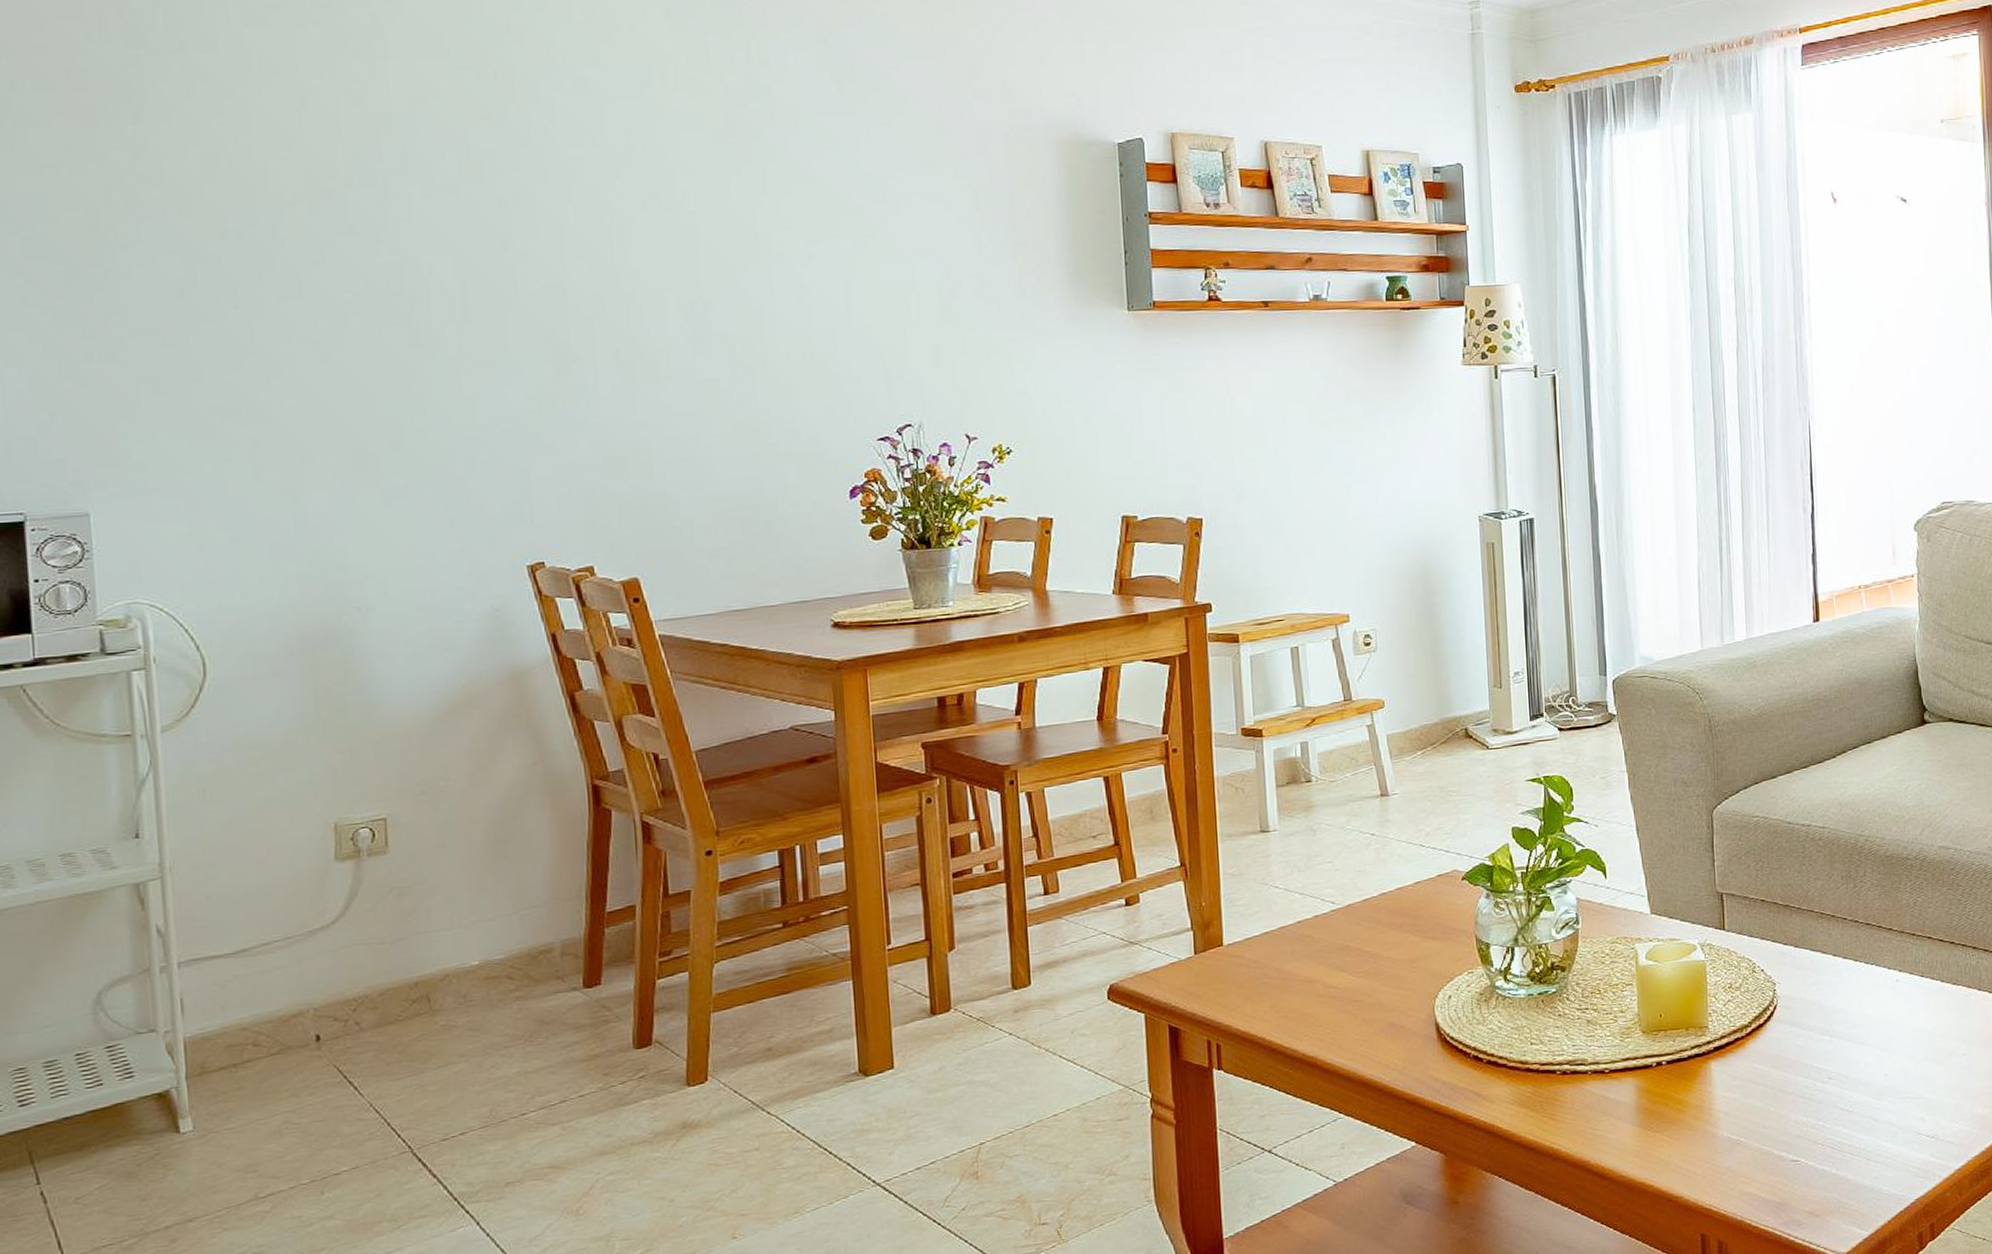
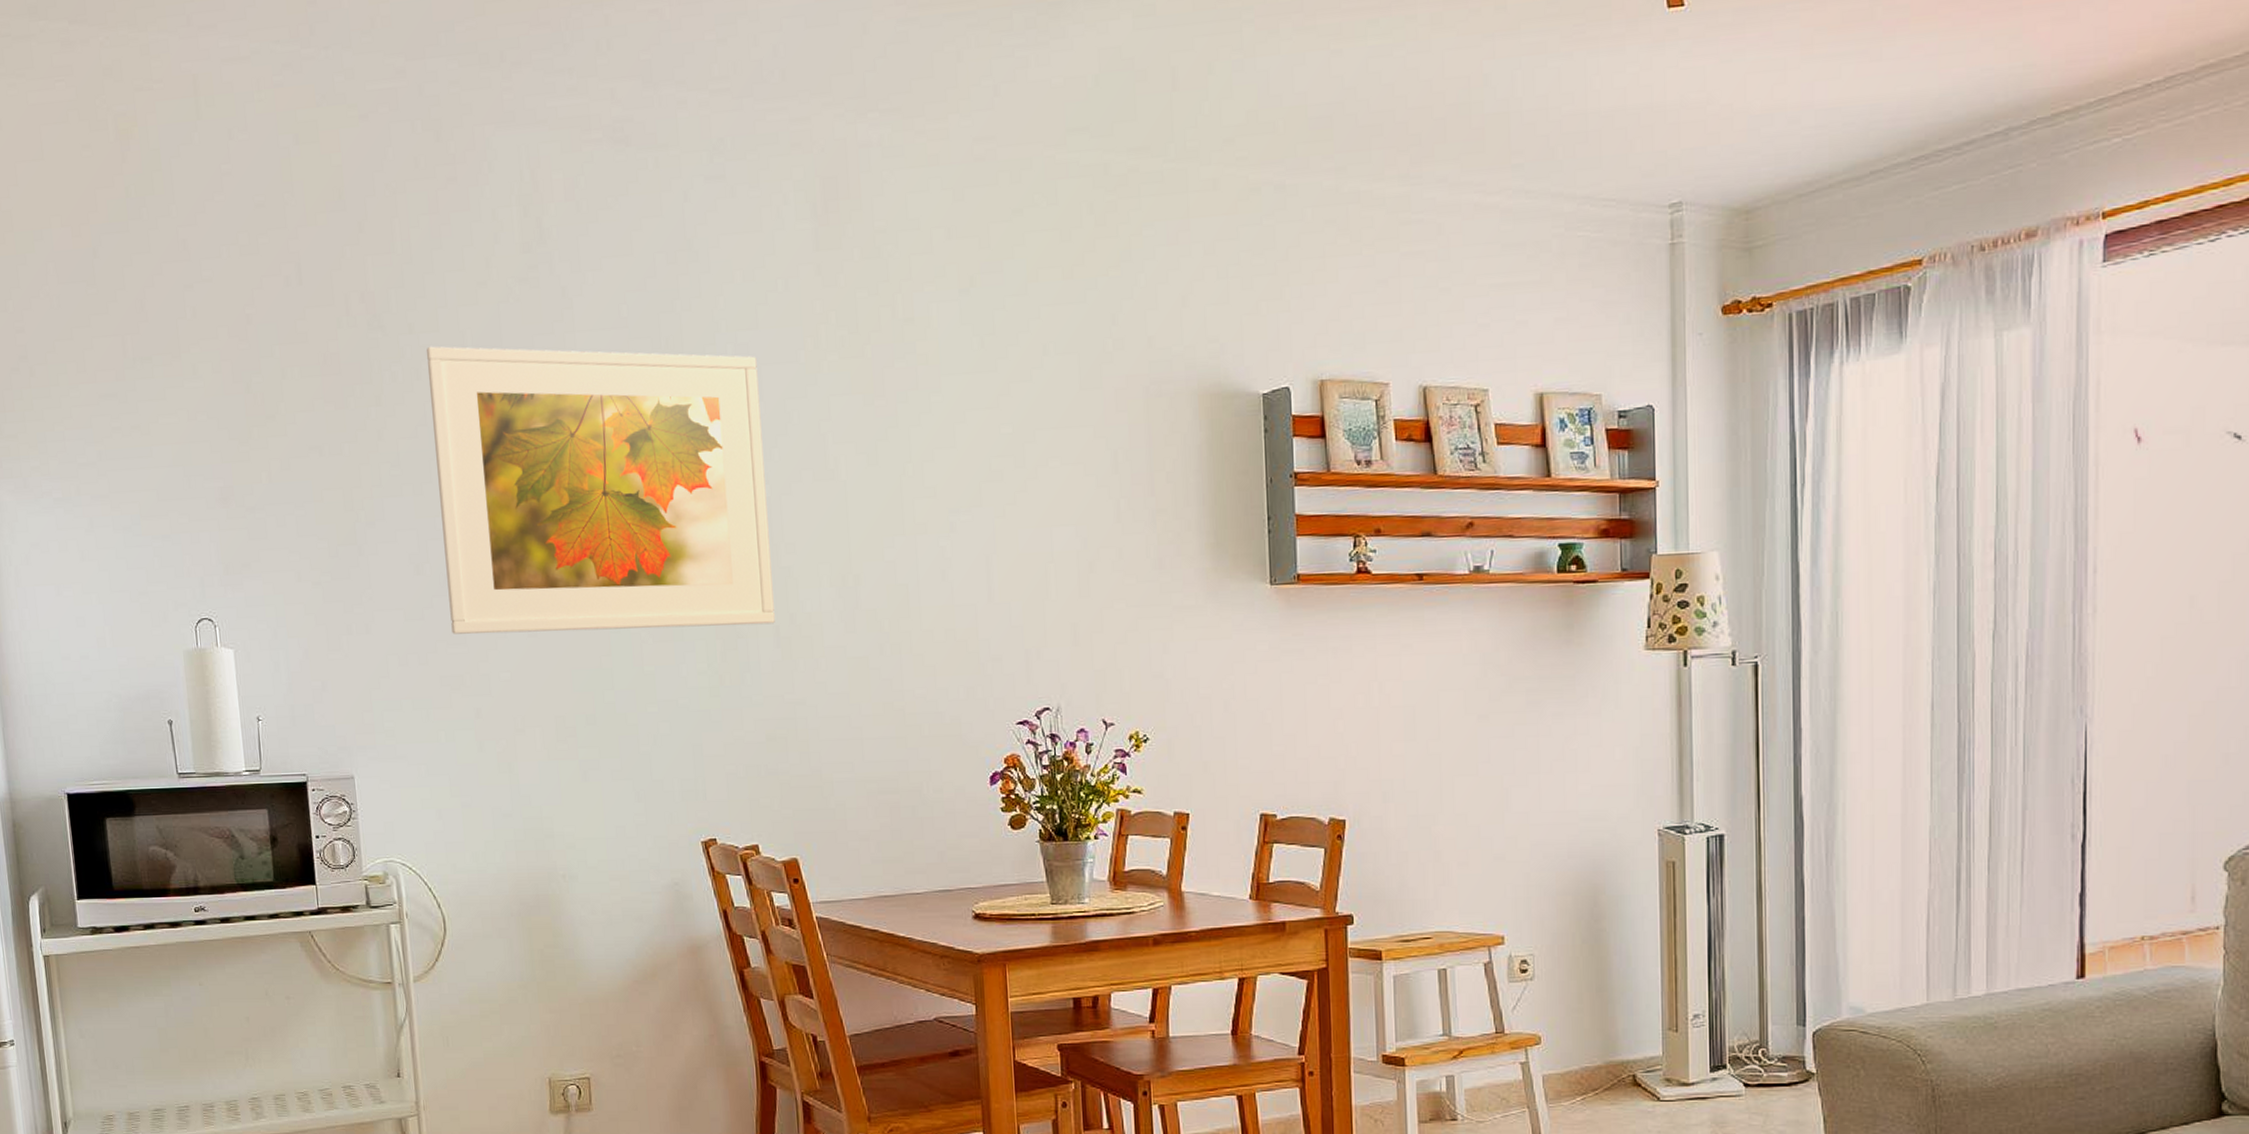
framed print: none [200,66,615,361] -> present [426,346,775,634]

